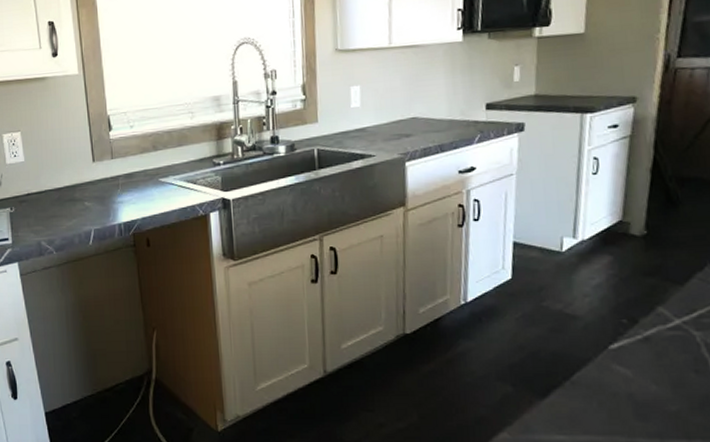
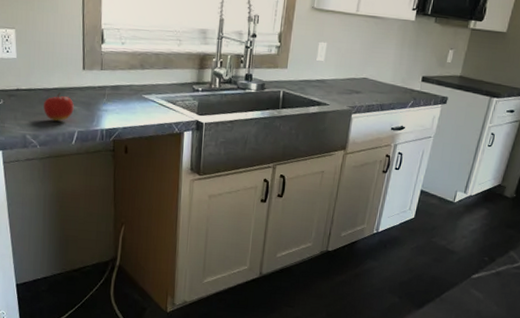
fruit: none [56,190,88,222] -> present [44,92,74,122]

